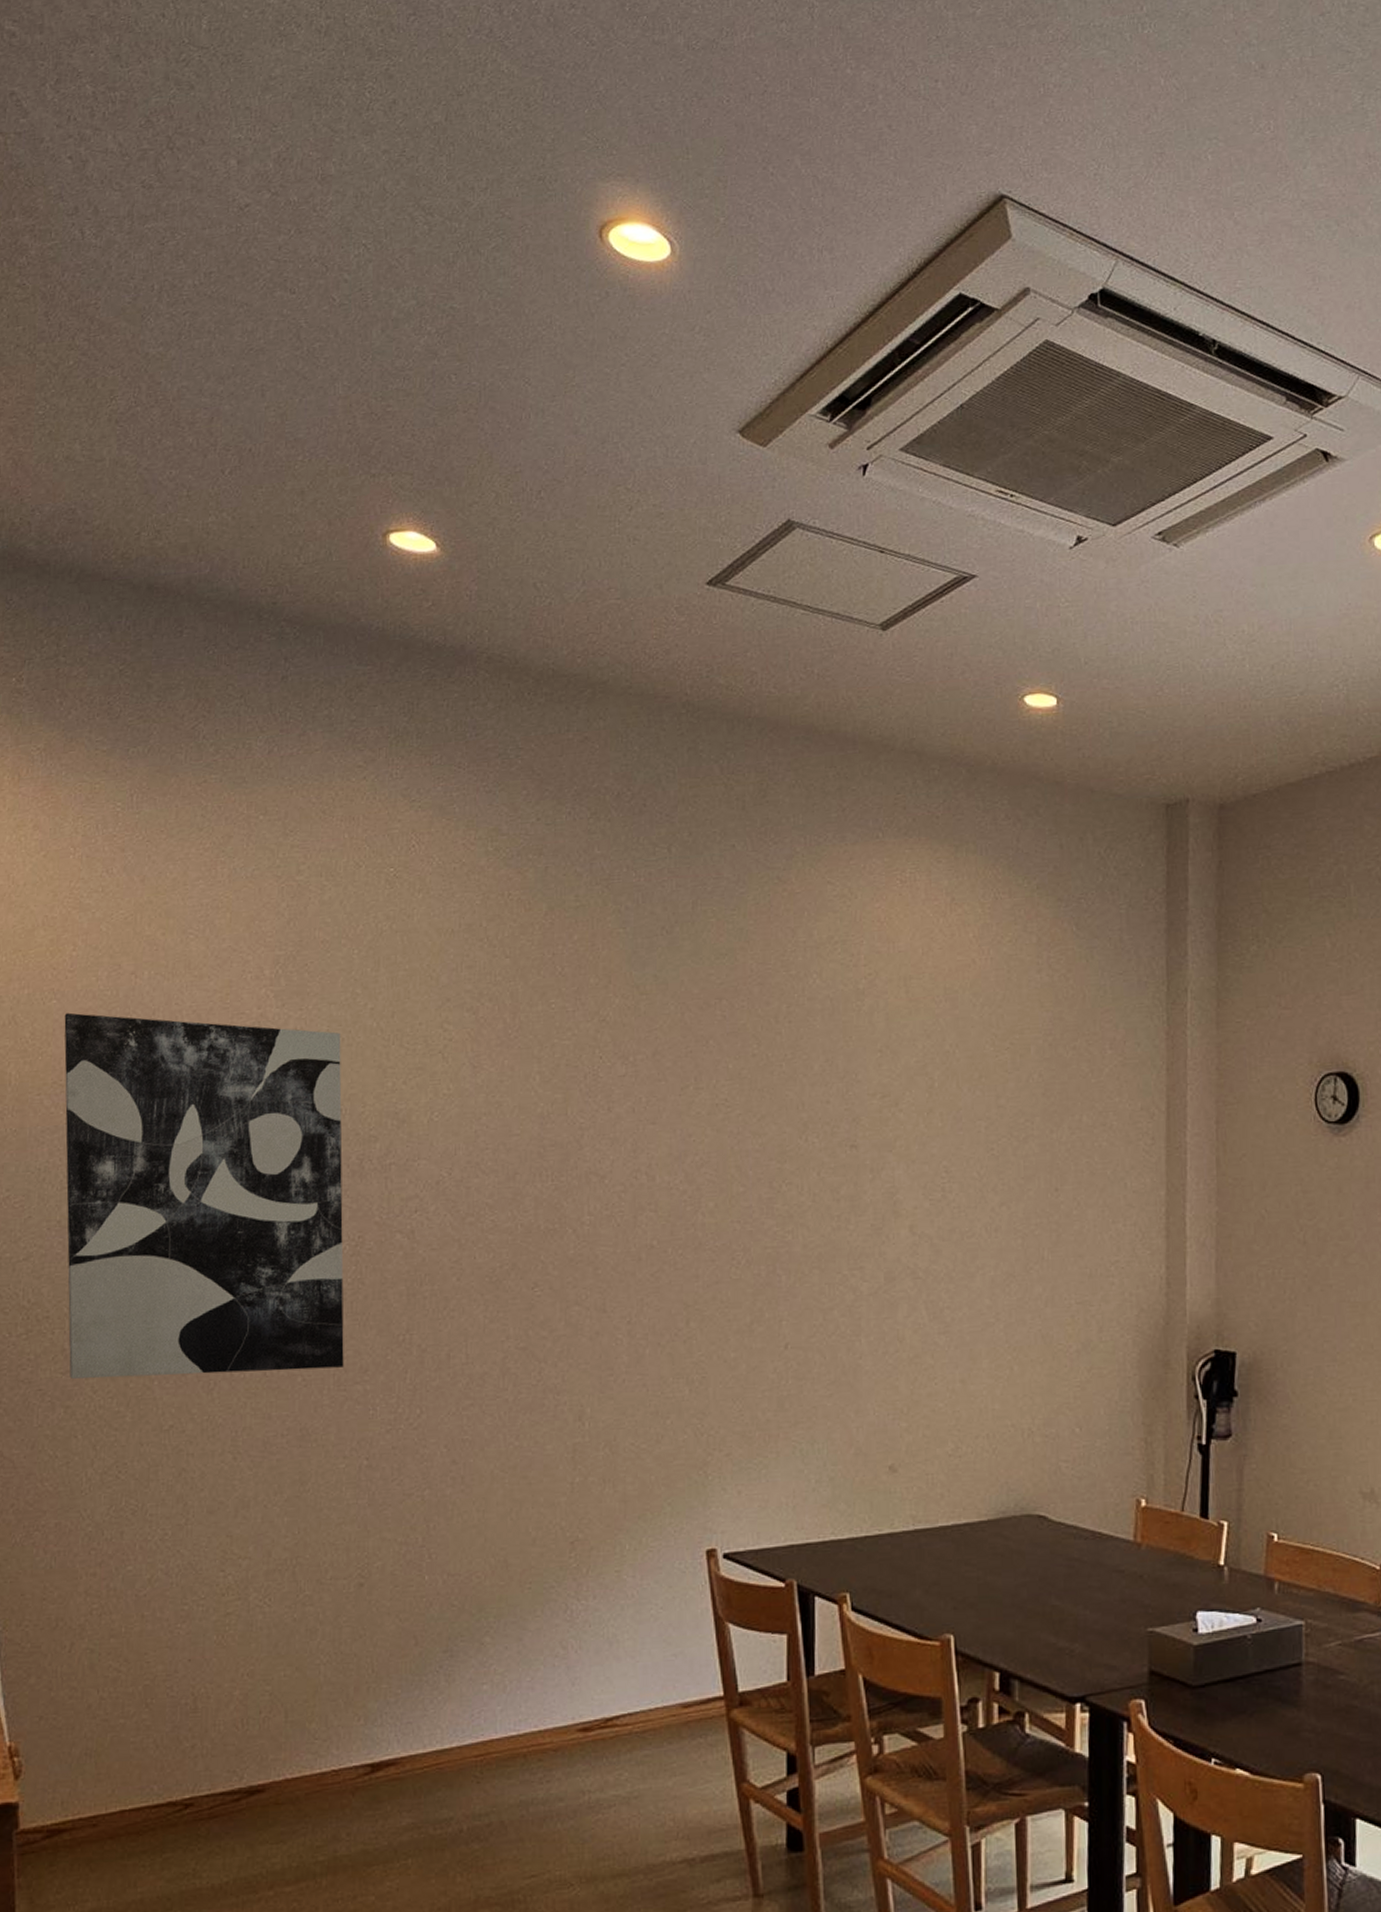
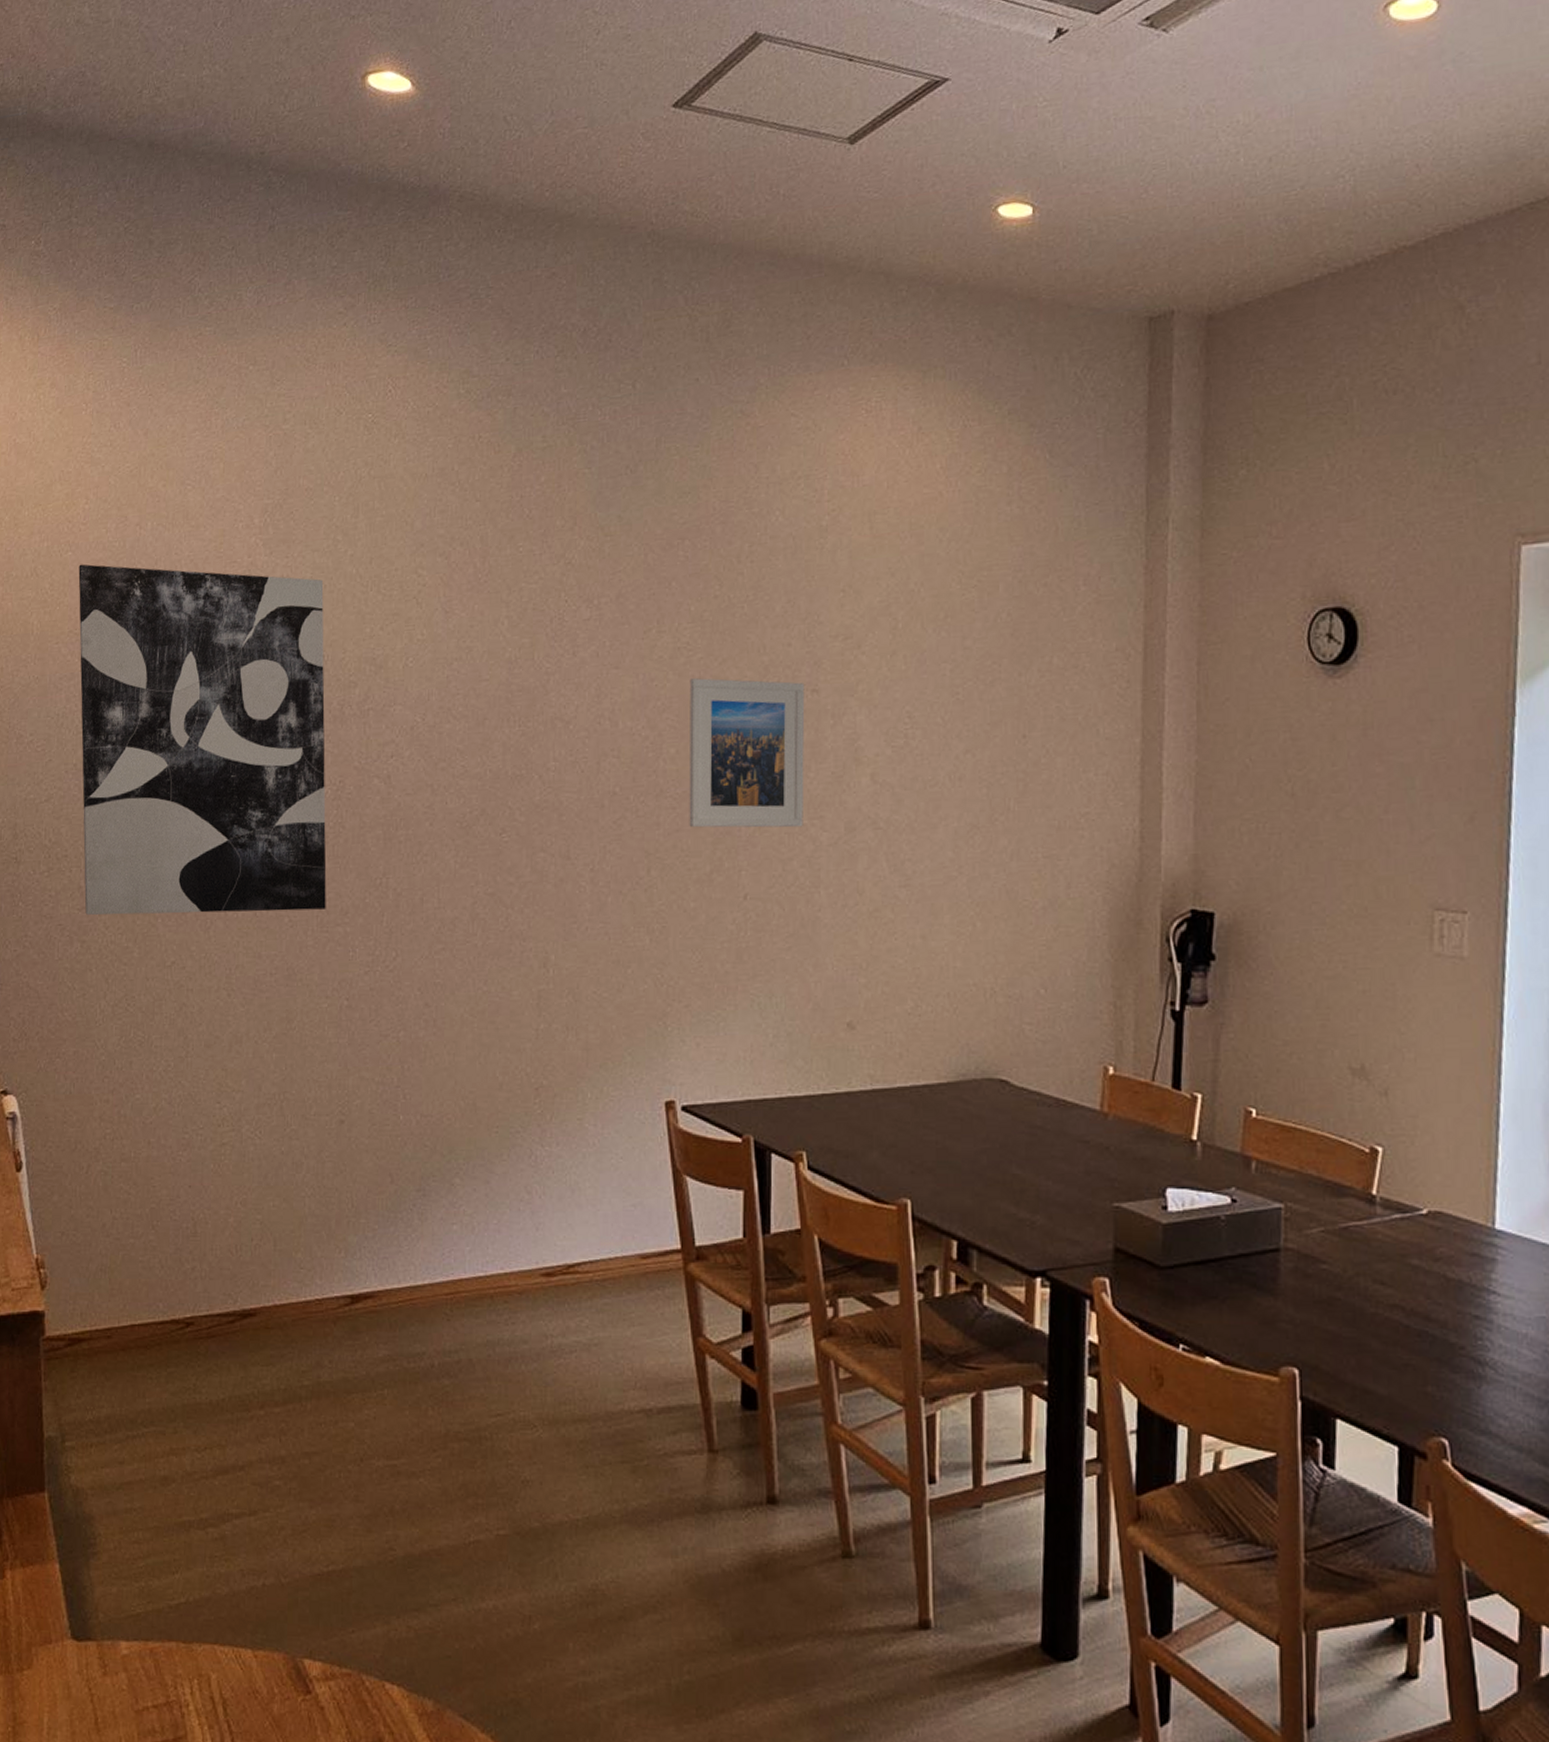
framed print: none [728,1134,844,1280] -> present [689,678,805,828]

